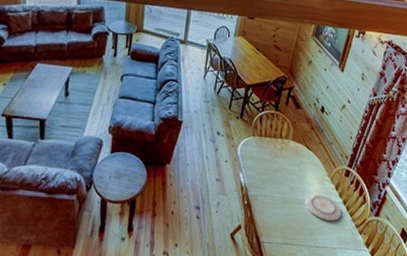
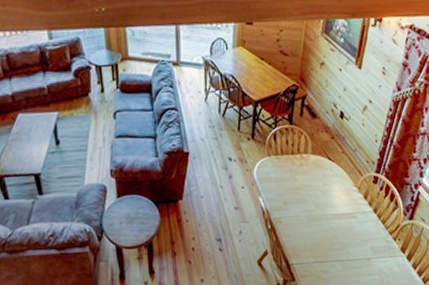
plate: present [305,193,342,221] -> none [332,206,373,232]

